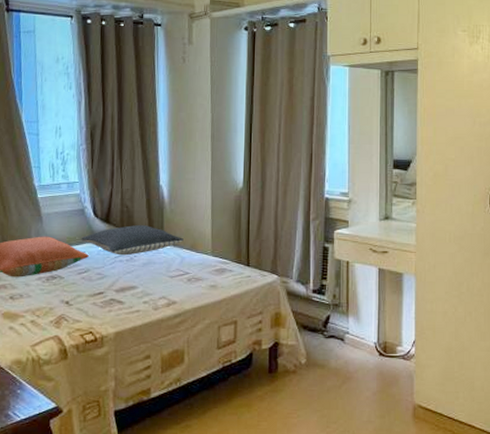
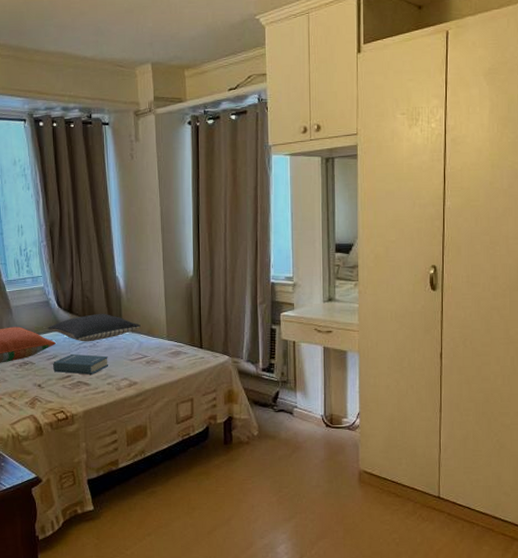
hardback book: none [84,268,146,292] -> present [53,353,108,375]

